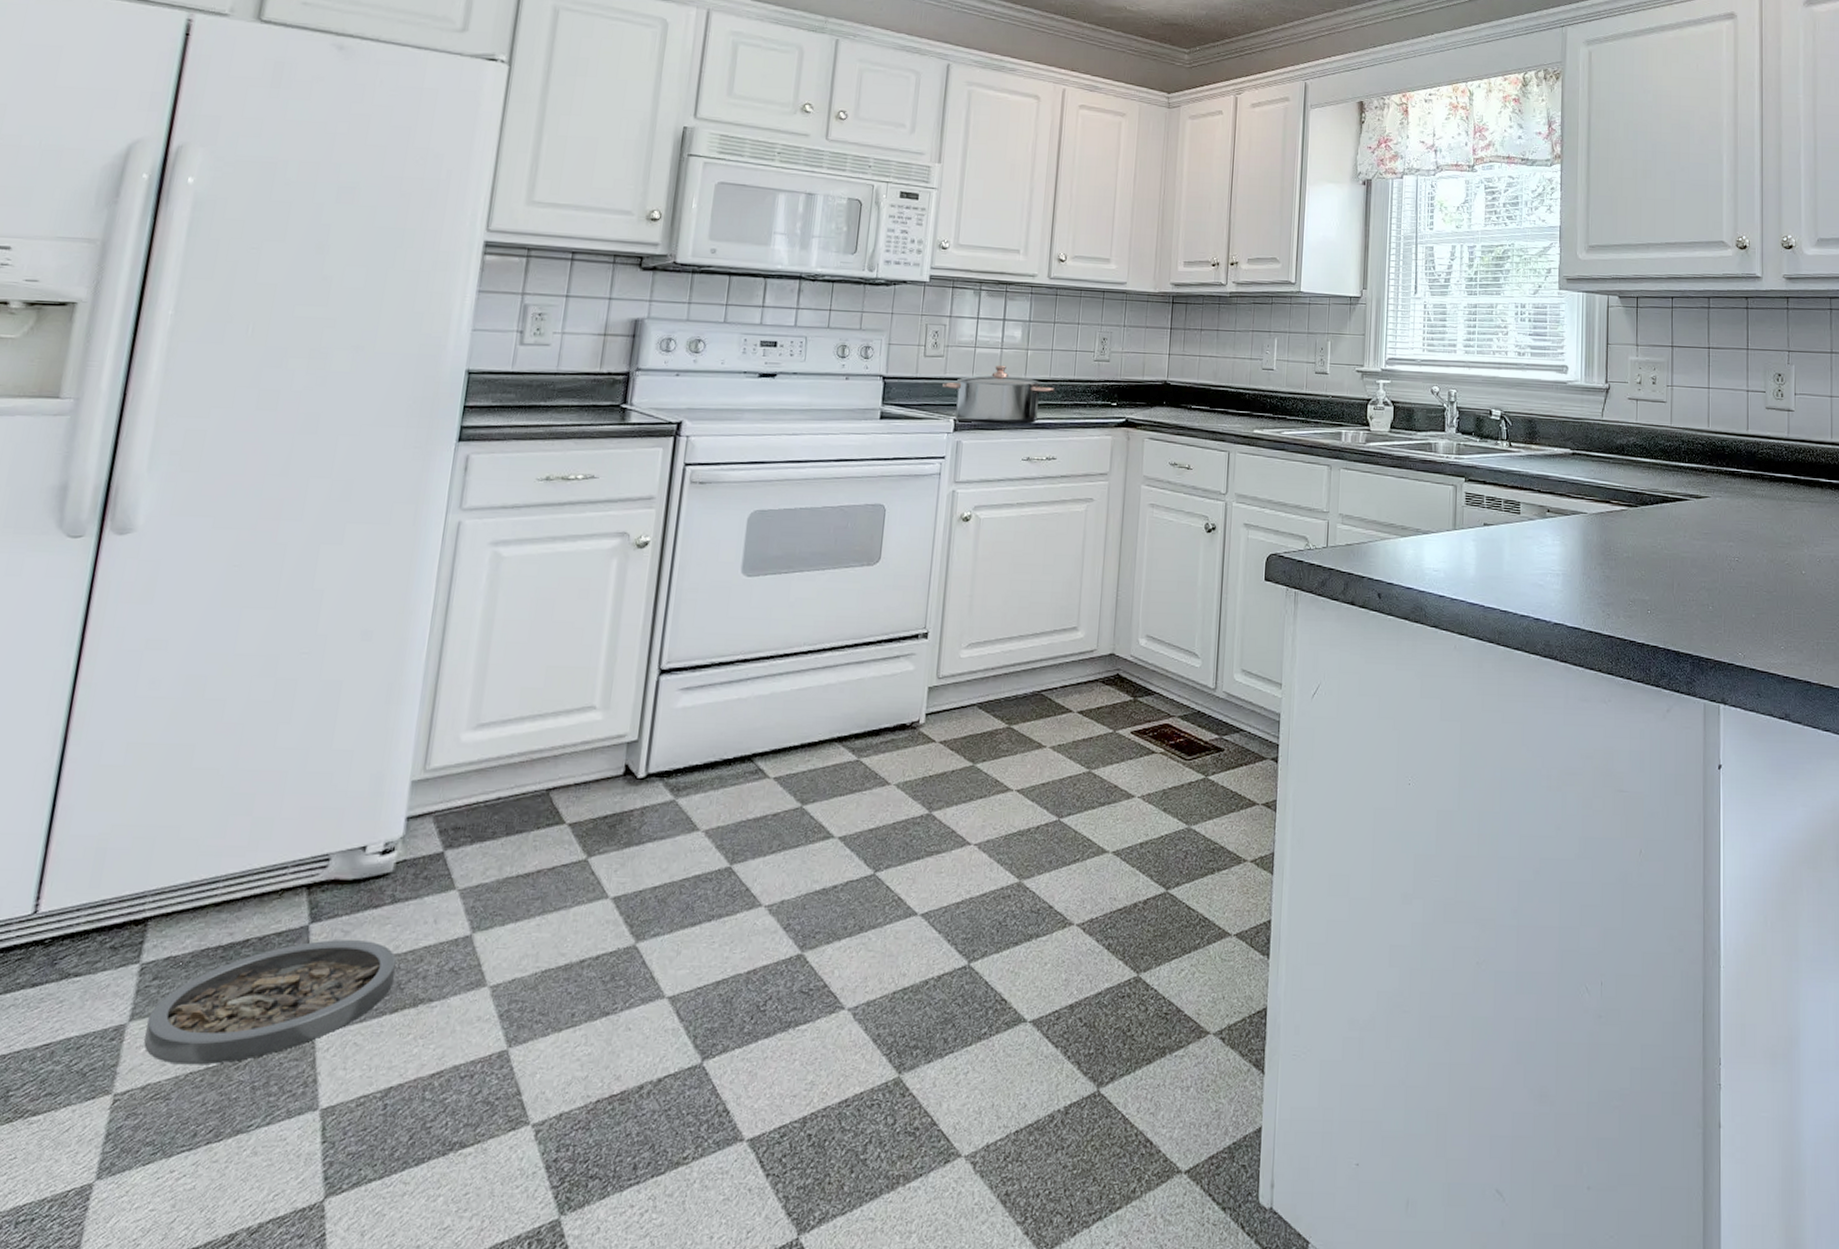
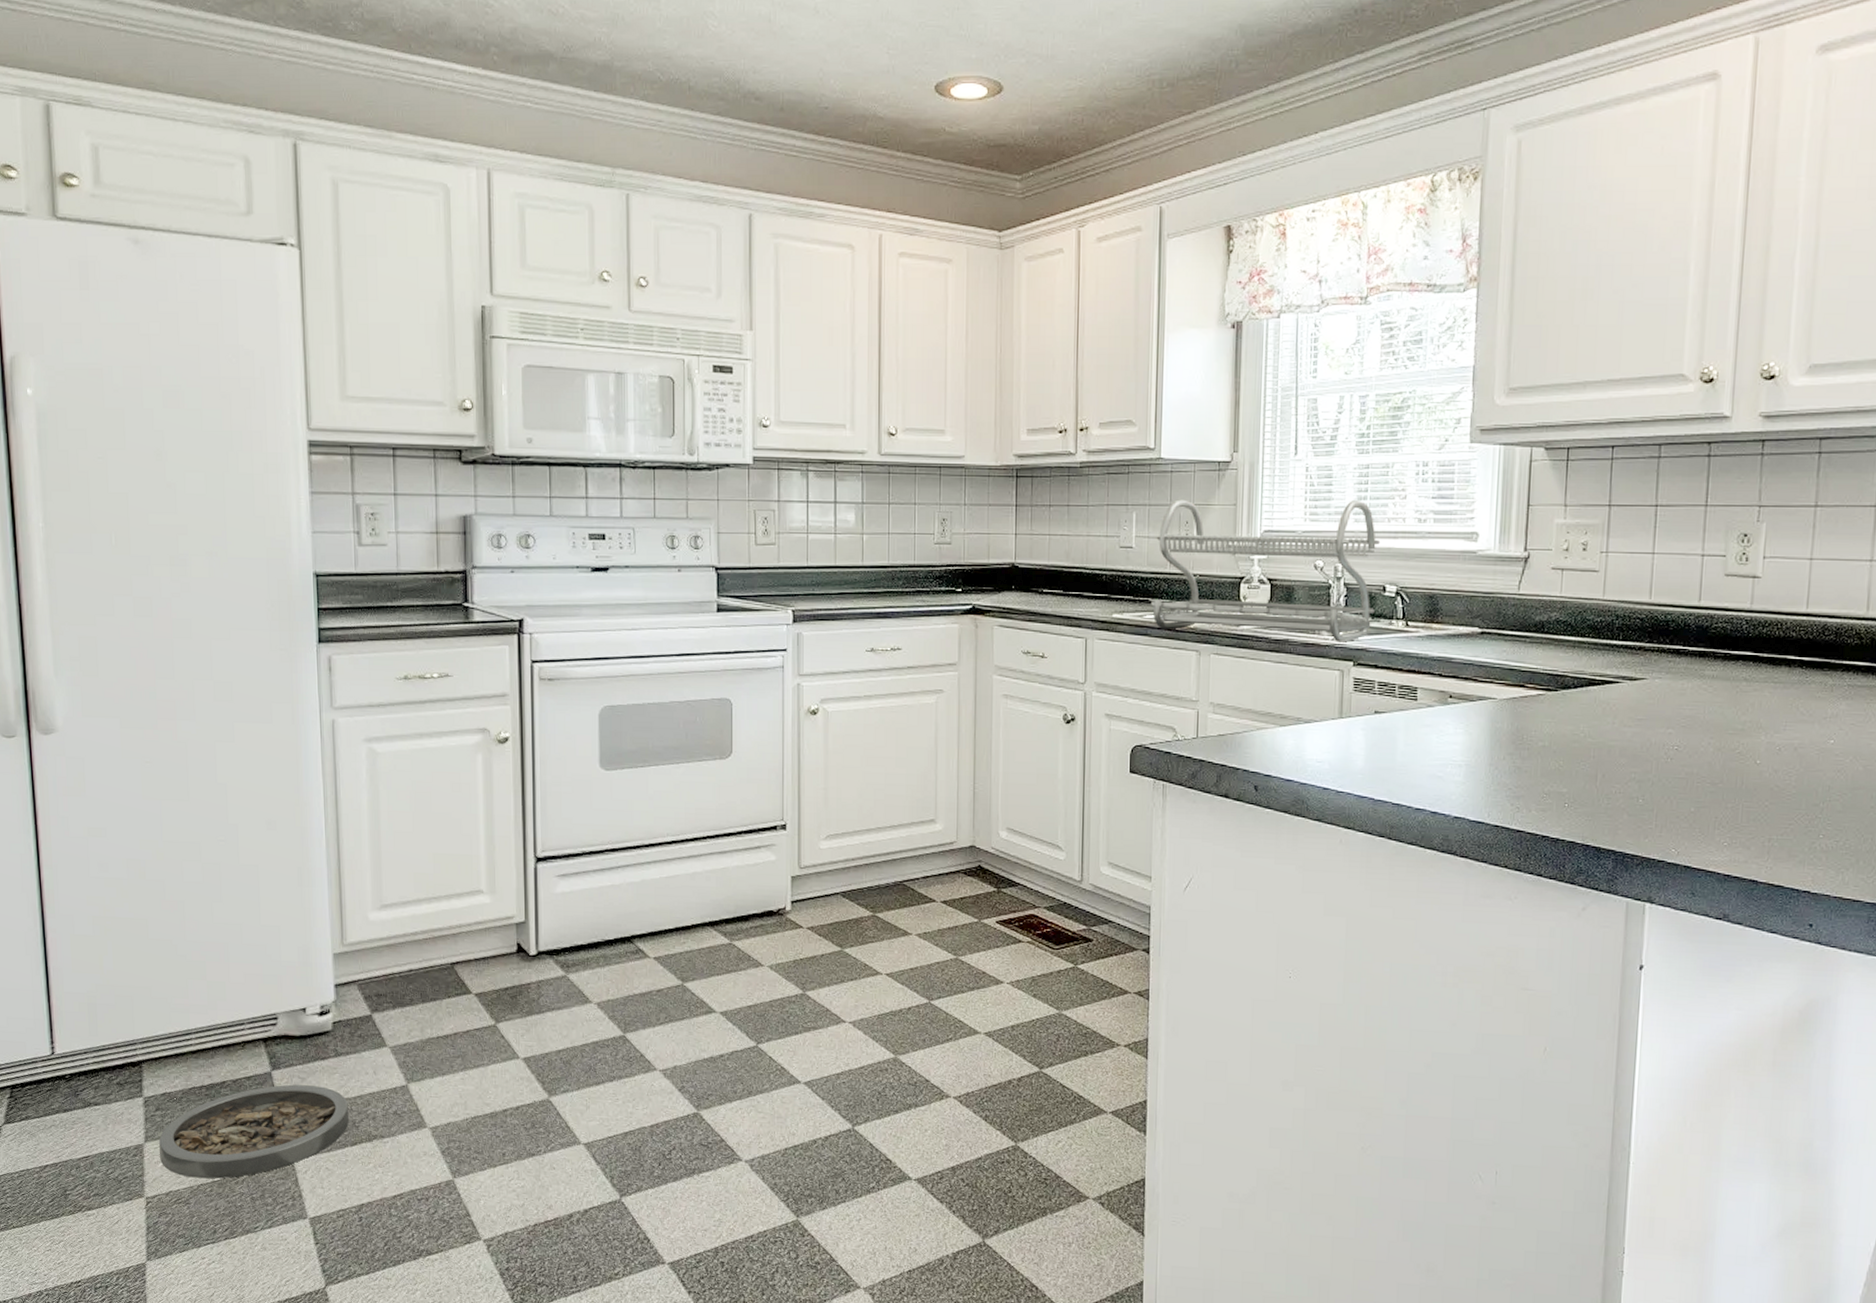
cooking pot: present [942,364,1056,425] -> none [777,551,896,615]
dish rack: none [1288,328,1487,460] -> present [1151,499,1381,643]

